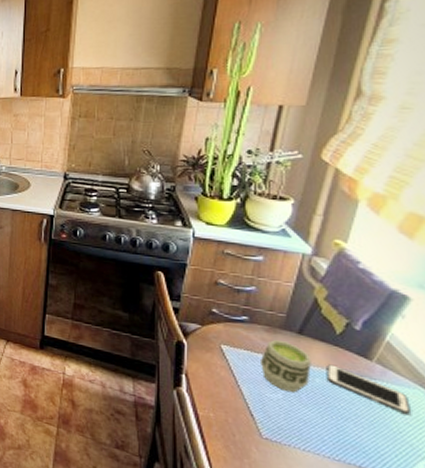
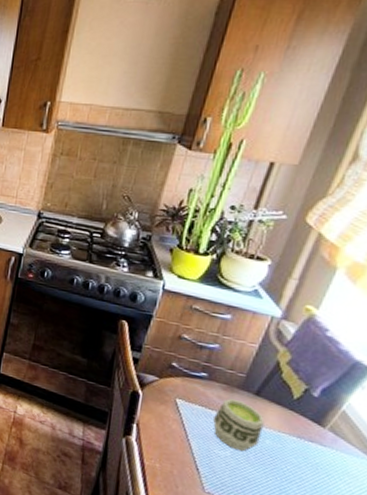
cell phone: present [326,364,410,414] -> none [276,427,356,483]

